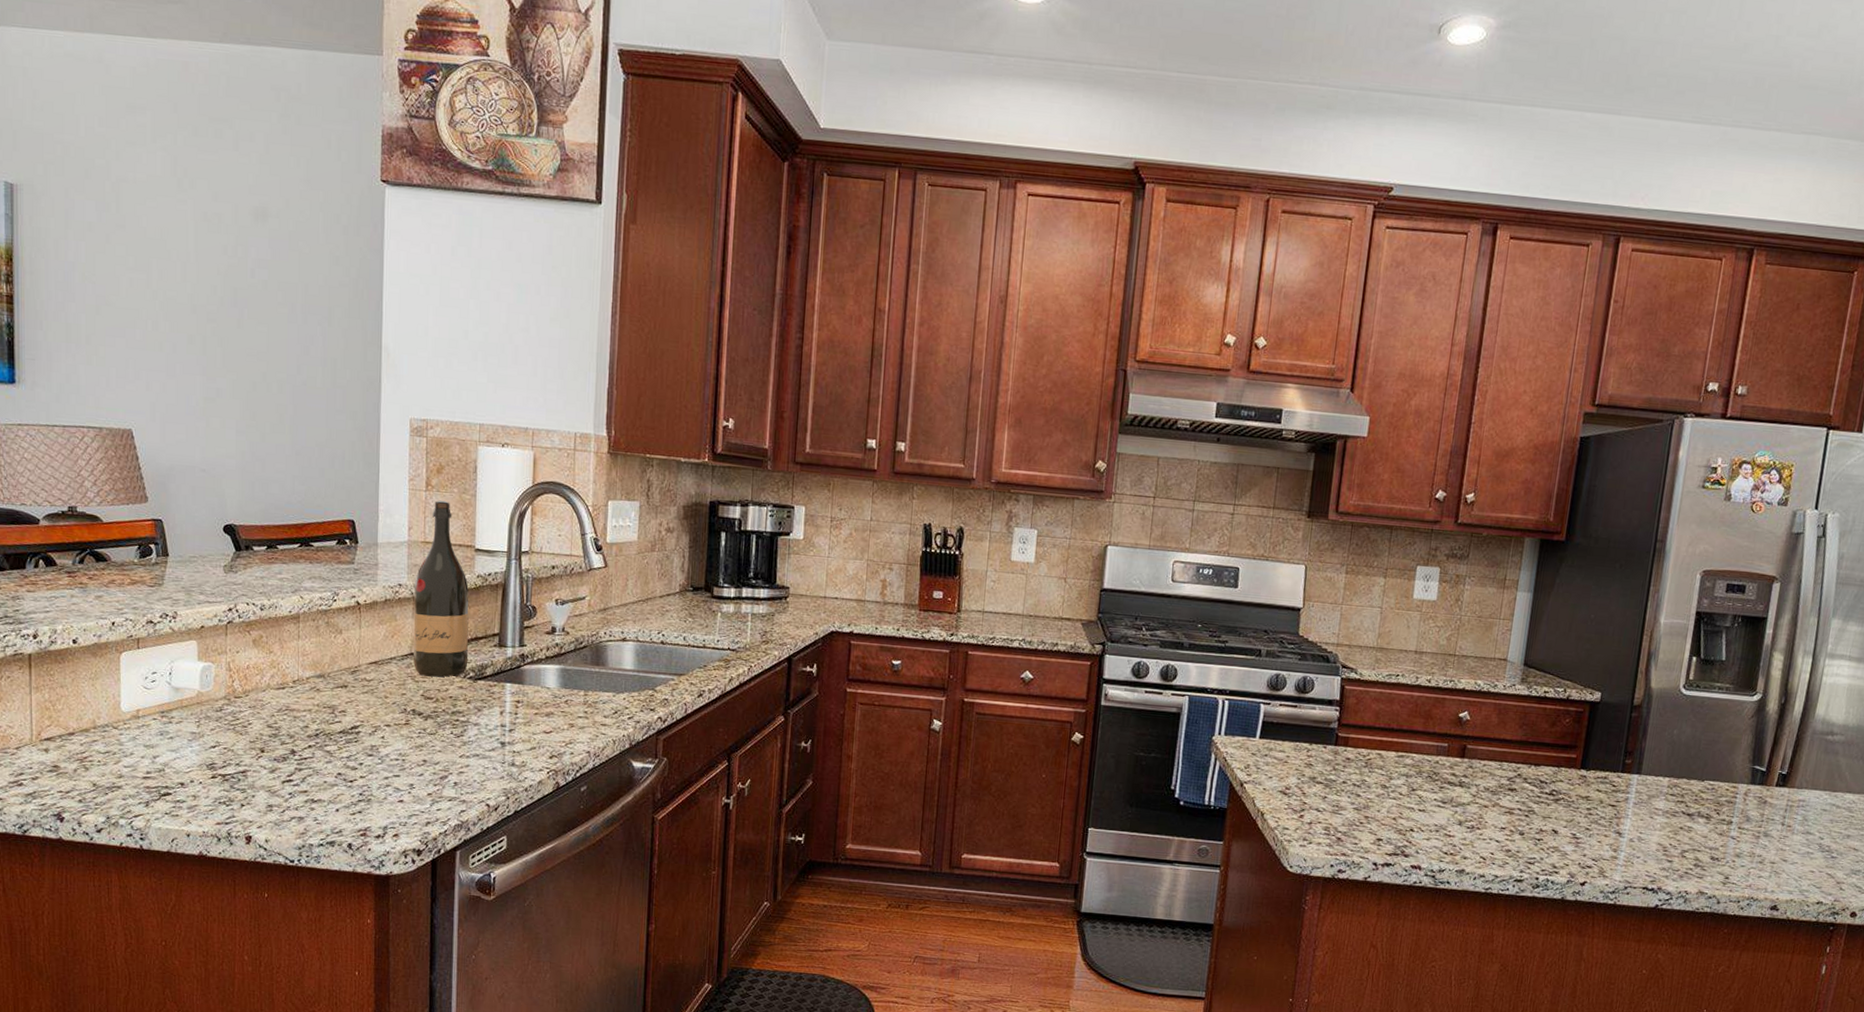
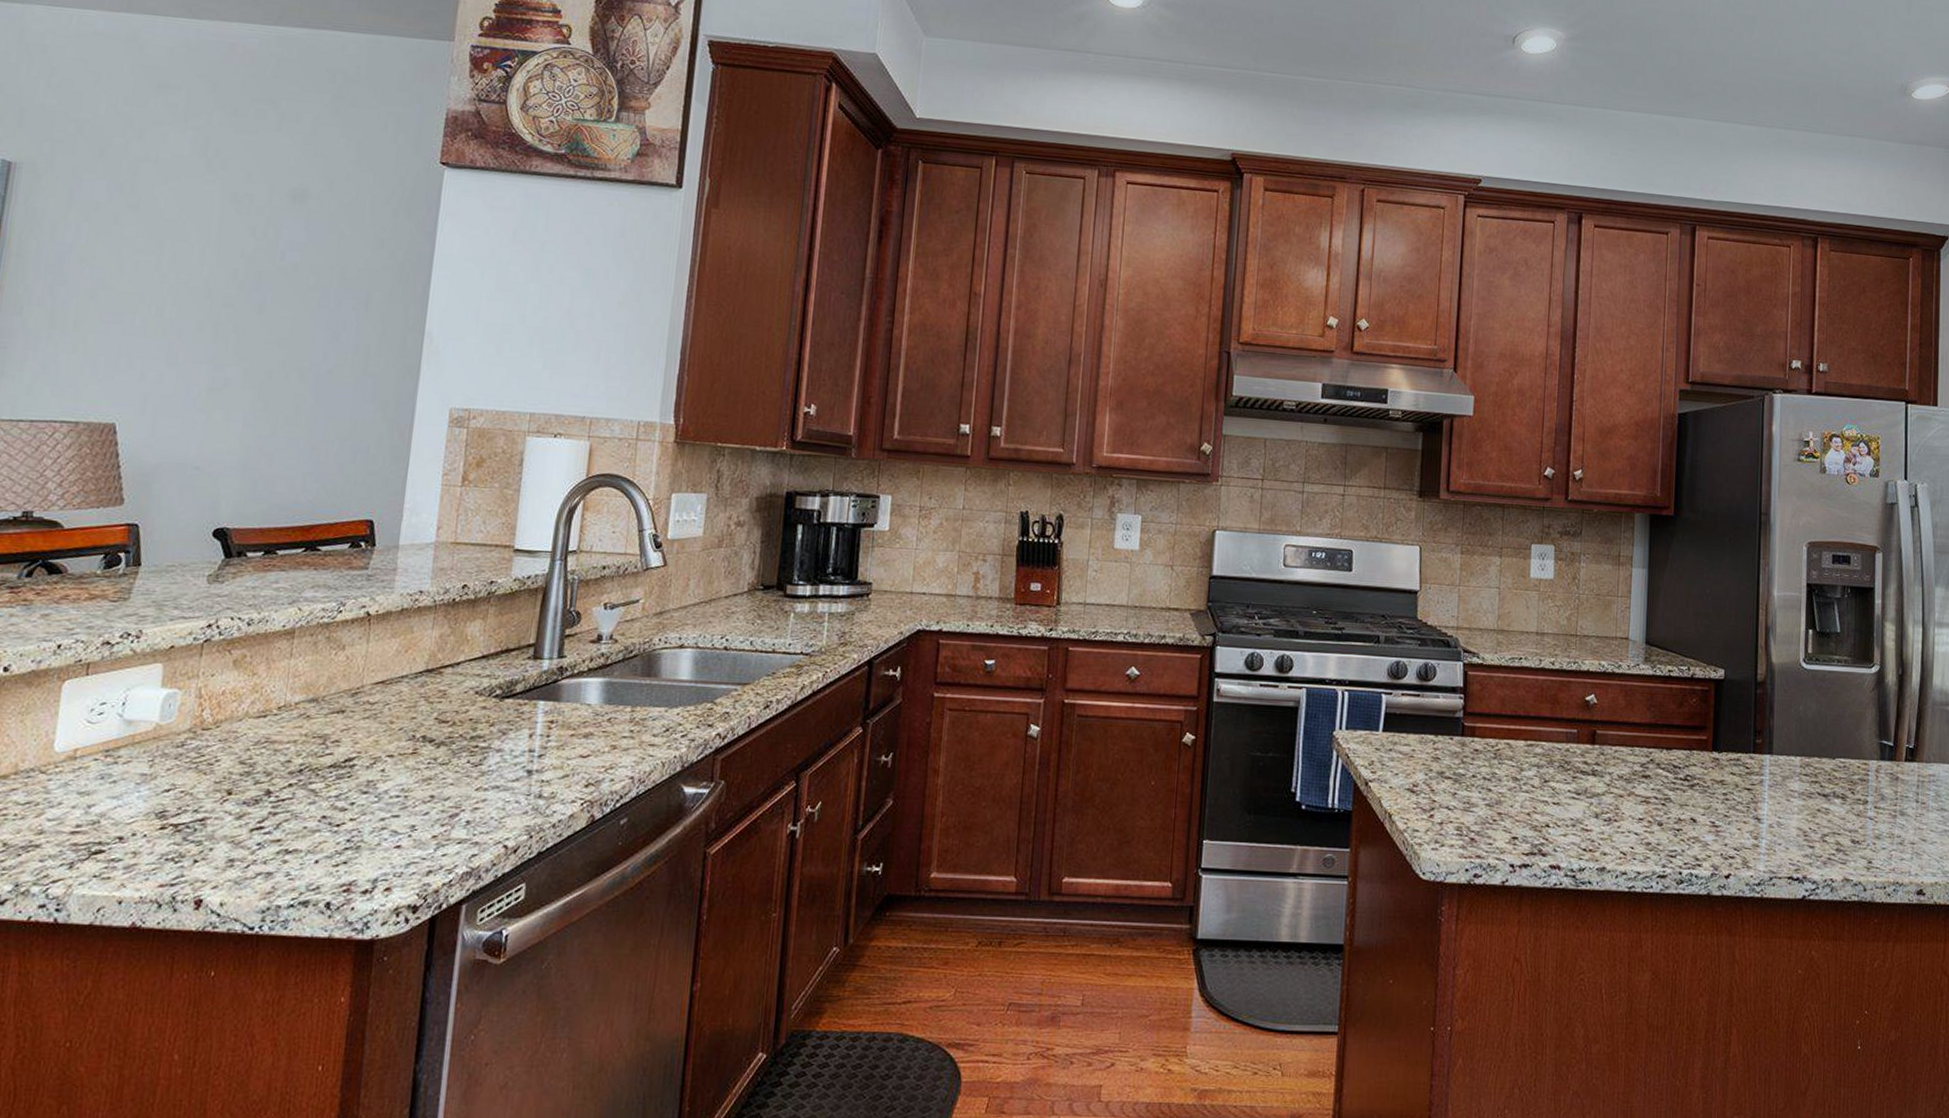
wine bottle: present [413,500,469,677] -> none [429,496,503,697]

